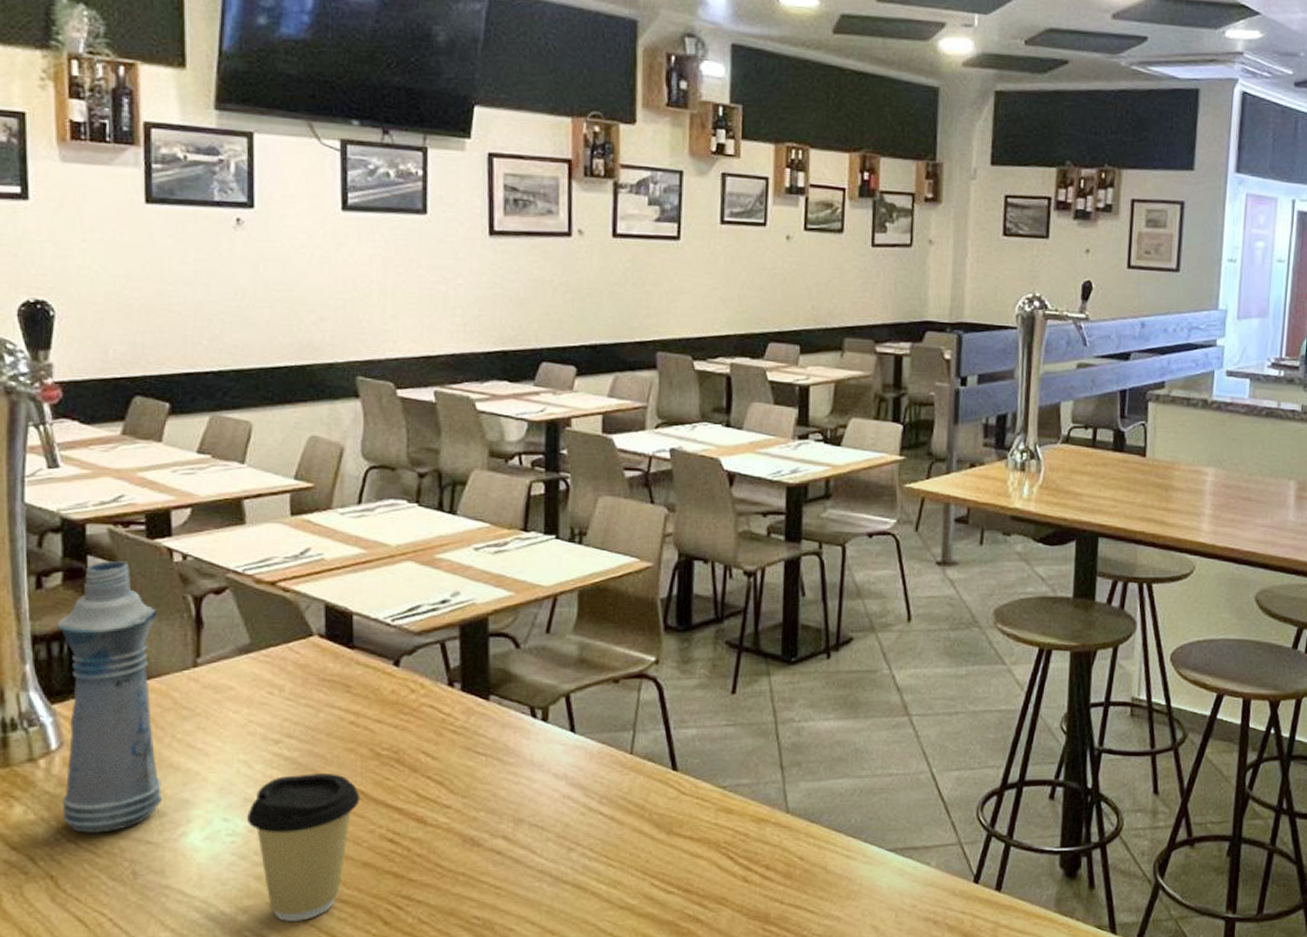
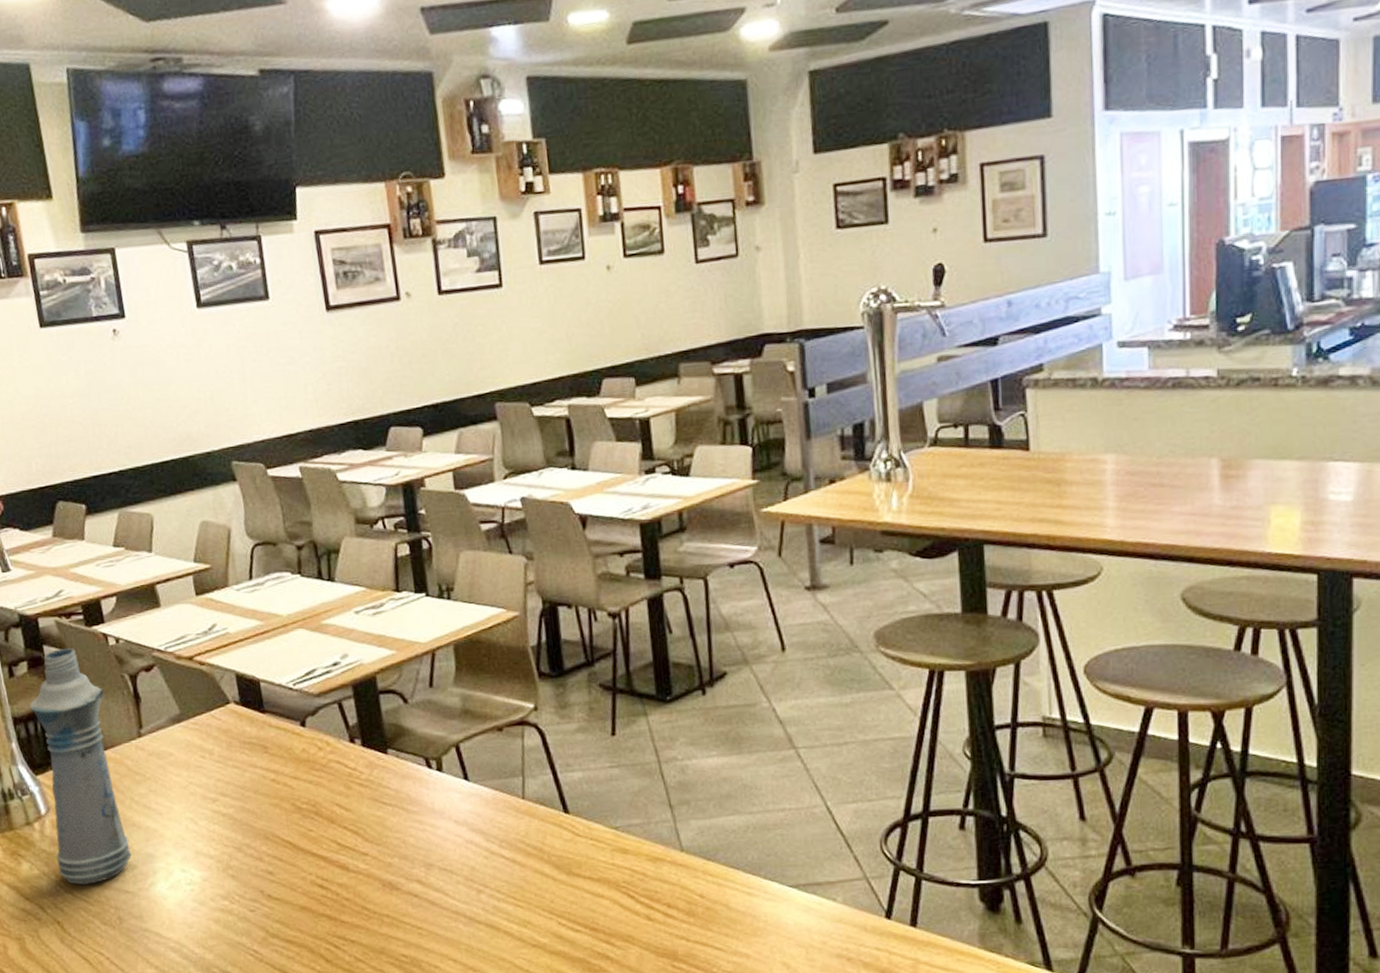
coffee cup: present [247,774,360,921] -> none [200,827,290,959]

